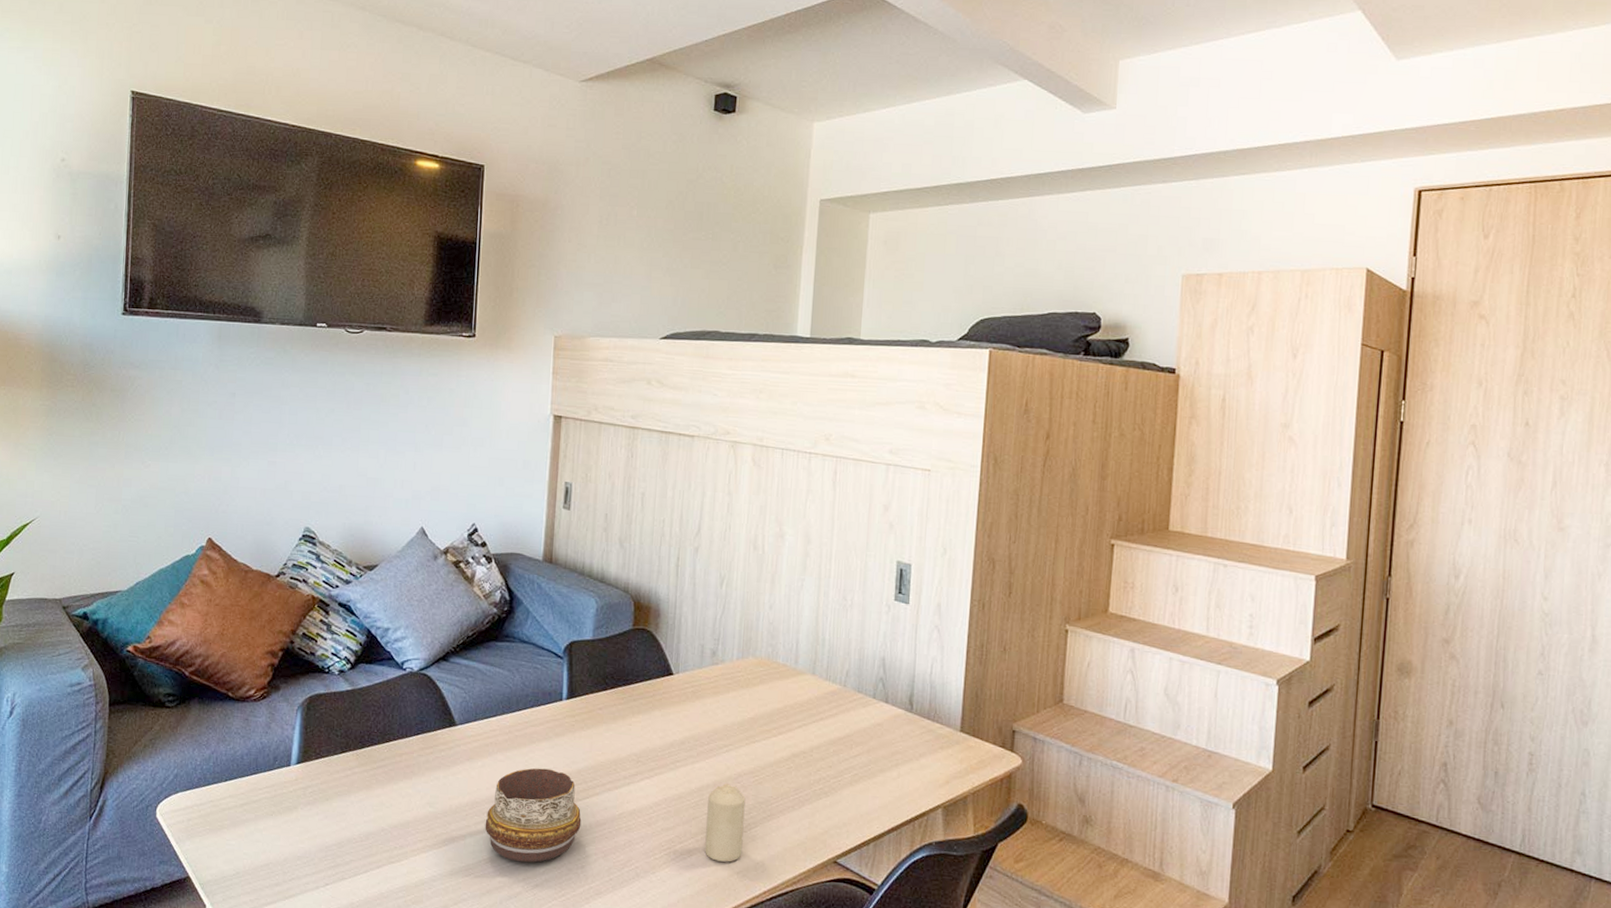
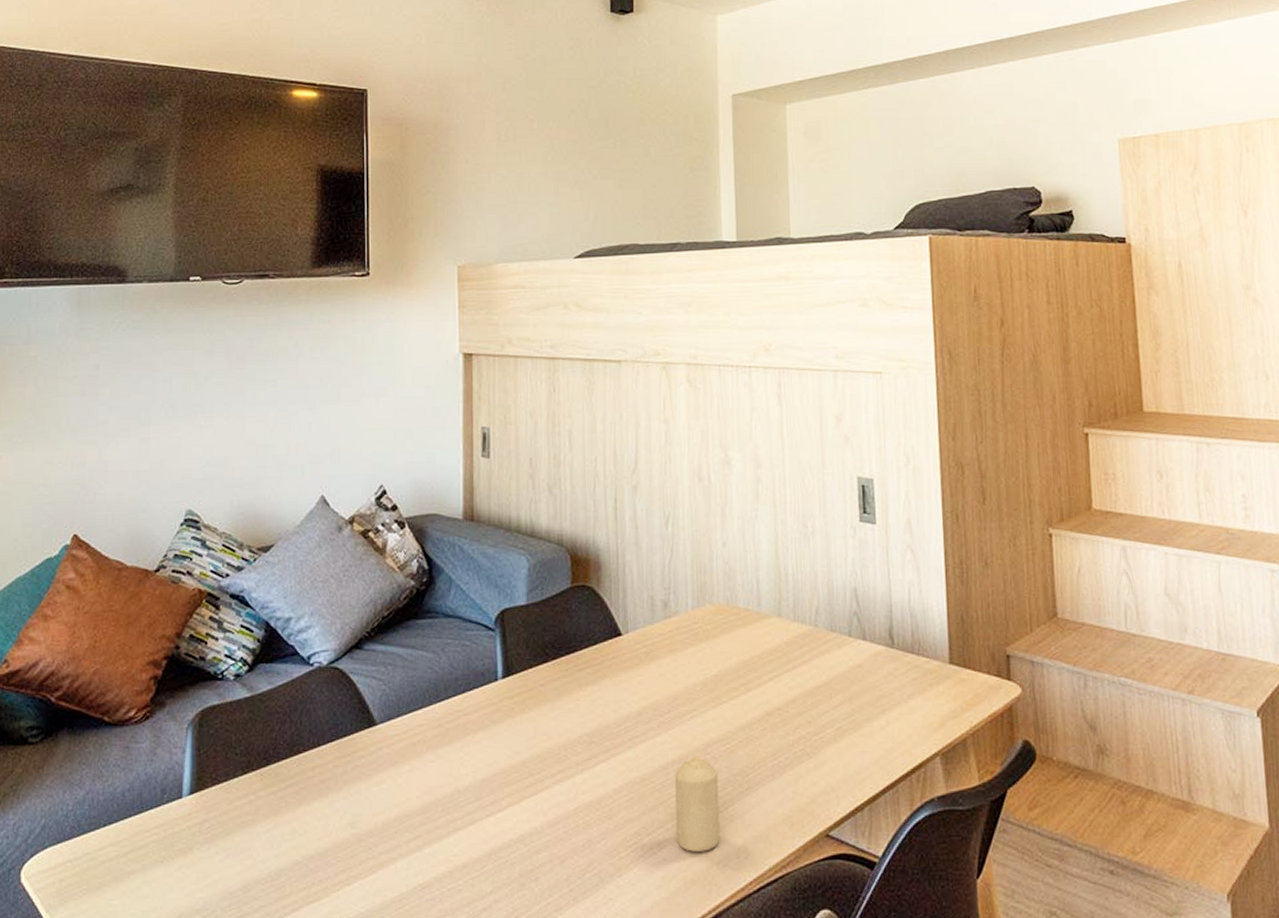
decorative bowl: present [485,768,582,863] -> none [418,764,531,883]

